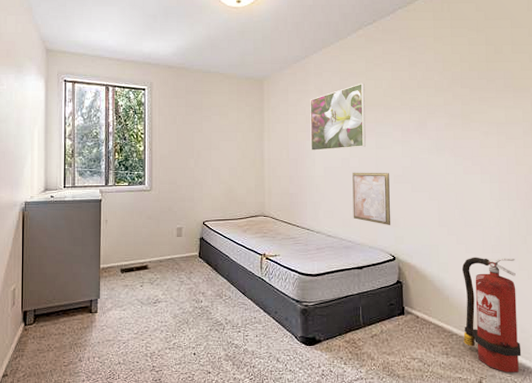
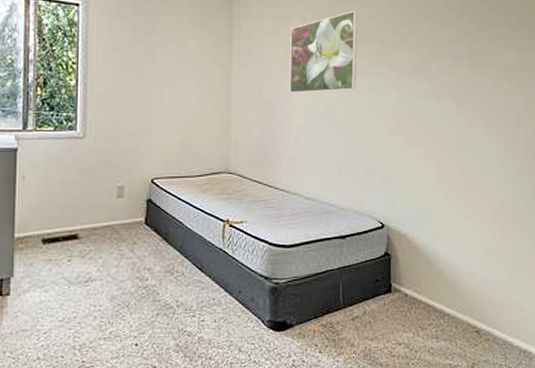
wall art: present [352,172,391,225] -> none [337,120,382,186]
fire extinguisher: present [461,257,522,373] -> none [456,224,519,357]

